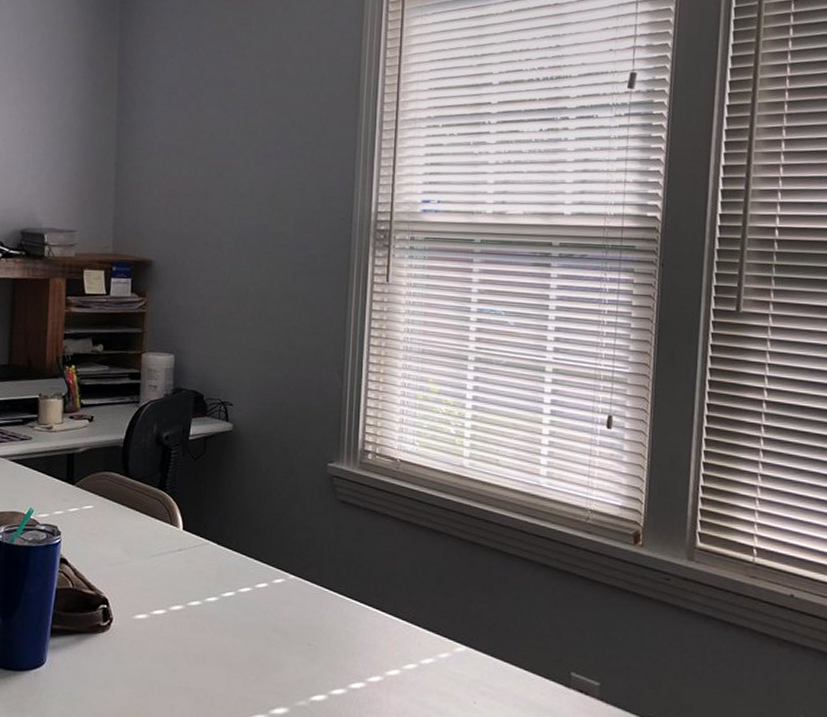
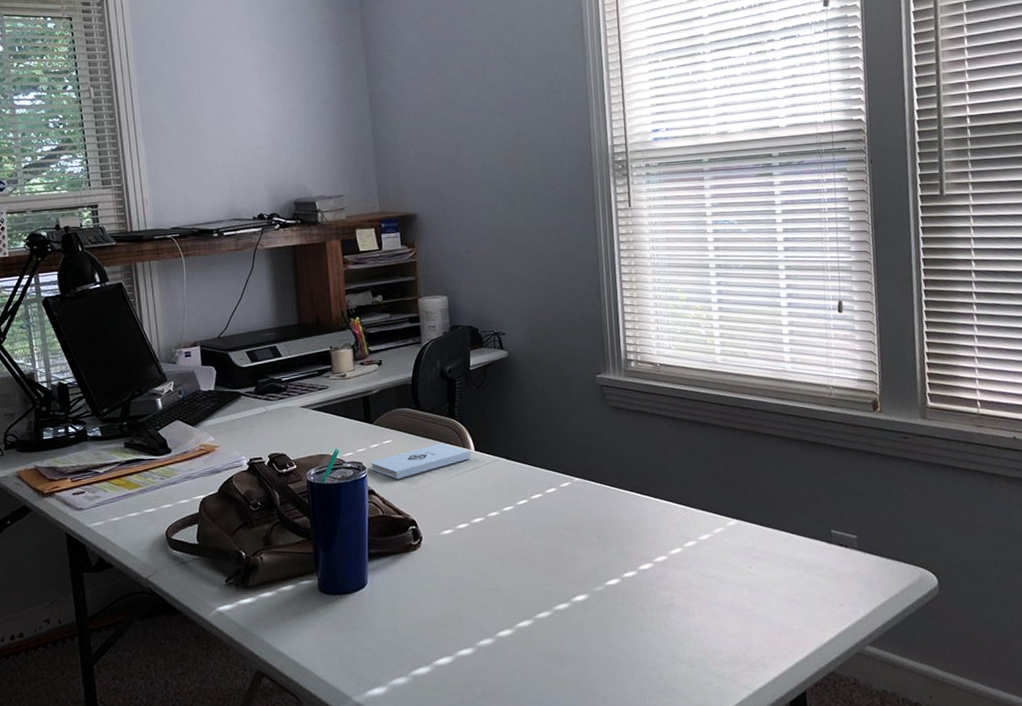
notepad: none [66,516,179,551] -> present [370,443,472,480]

